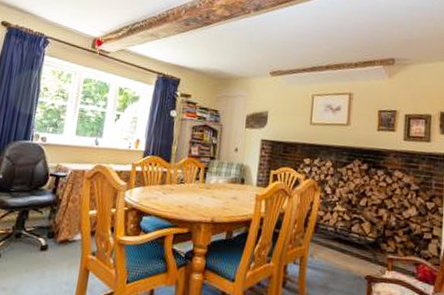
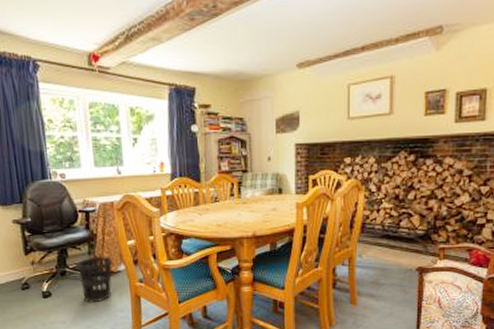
wastebasket: none [31,222,70,272] -> present [76,256,113,303]

